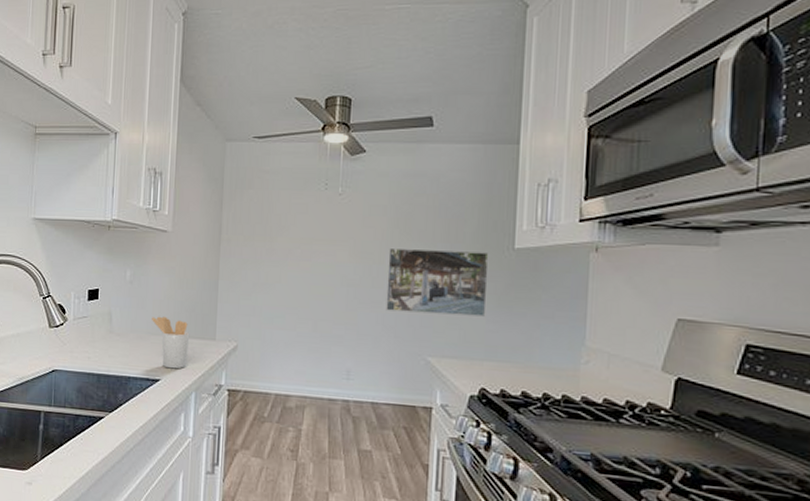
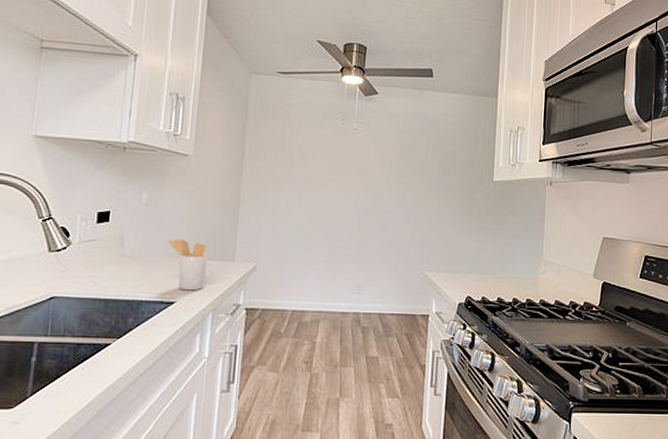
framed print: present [386,247,489,317] -> none [392,177,475,237]

